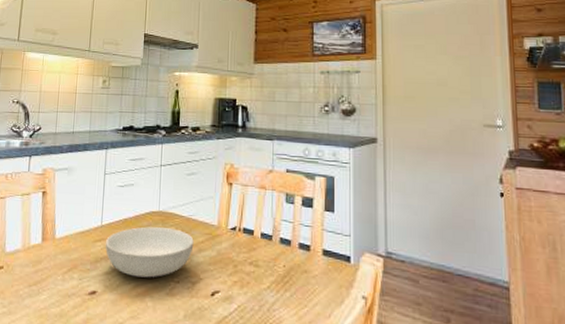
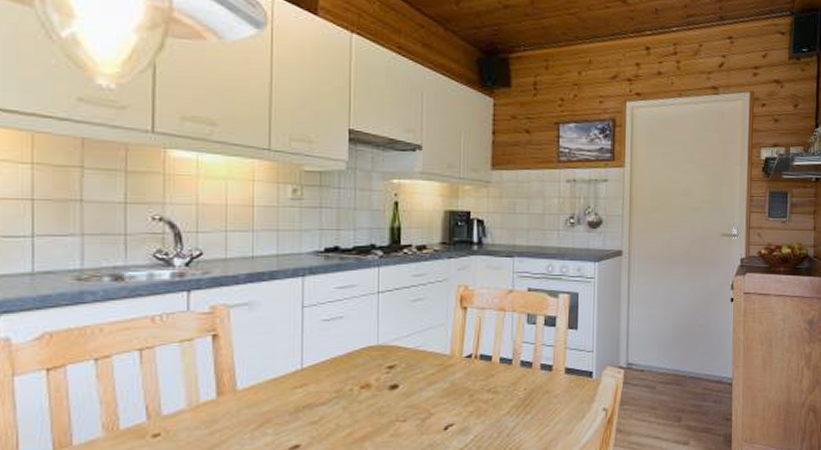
serving bowl: present [105,226,194,278] -> none [308,363,422,422]

